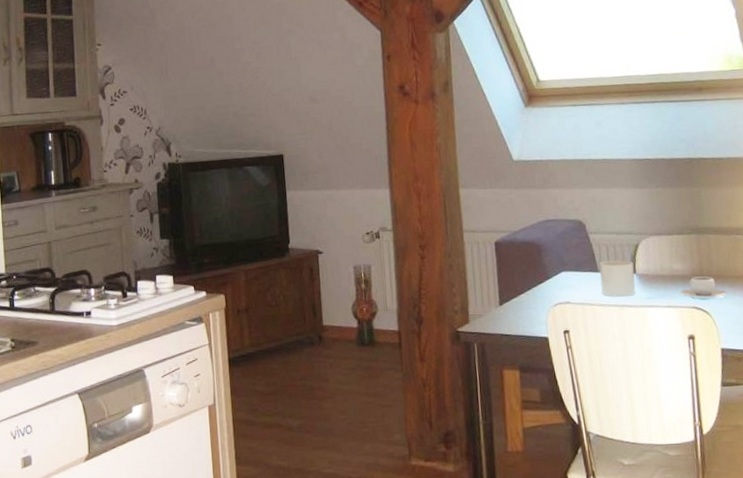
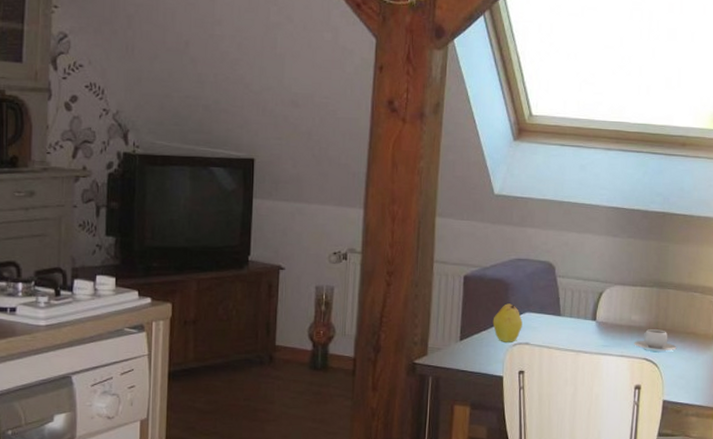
fruit: none [529,264,561,304] -> present [492,303,523,342]
mug: present [599,260,636,298] -> none [561,306,596,344]

